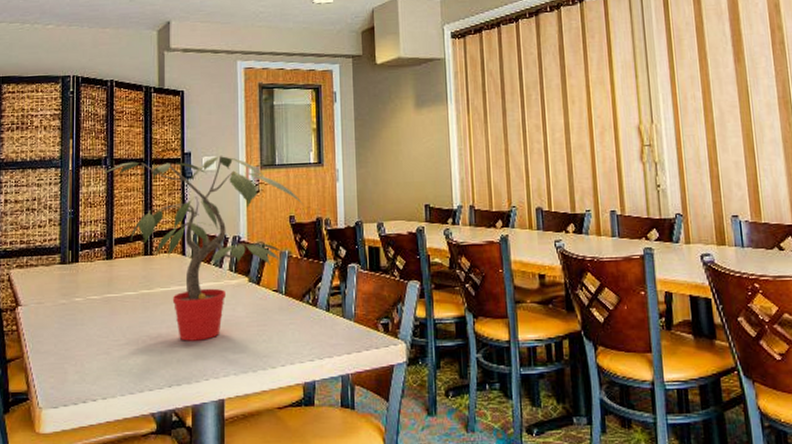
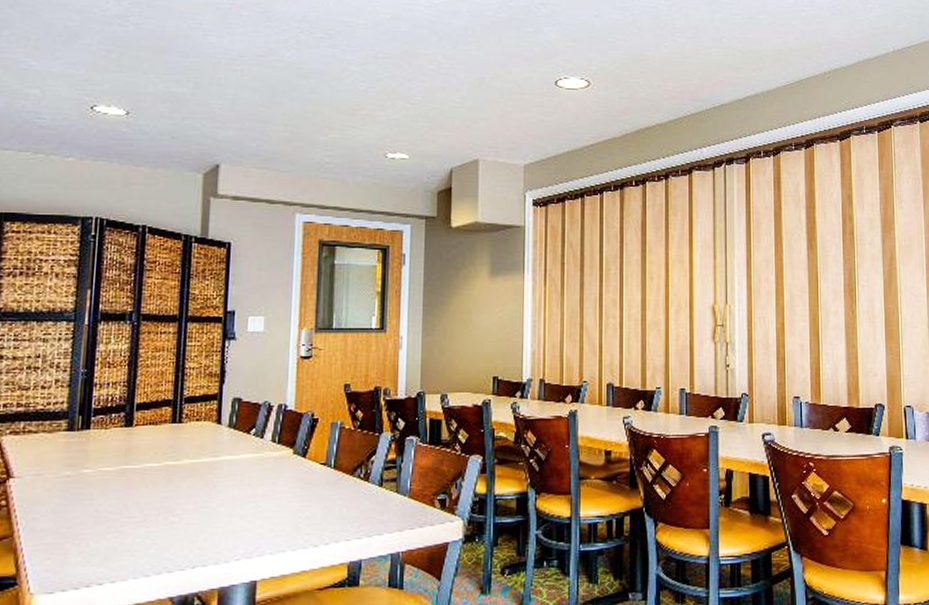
potted plant: present [102,155,304,341] -> none [125,315,361,518]

